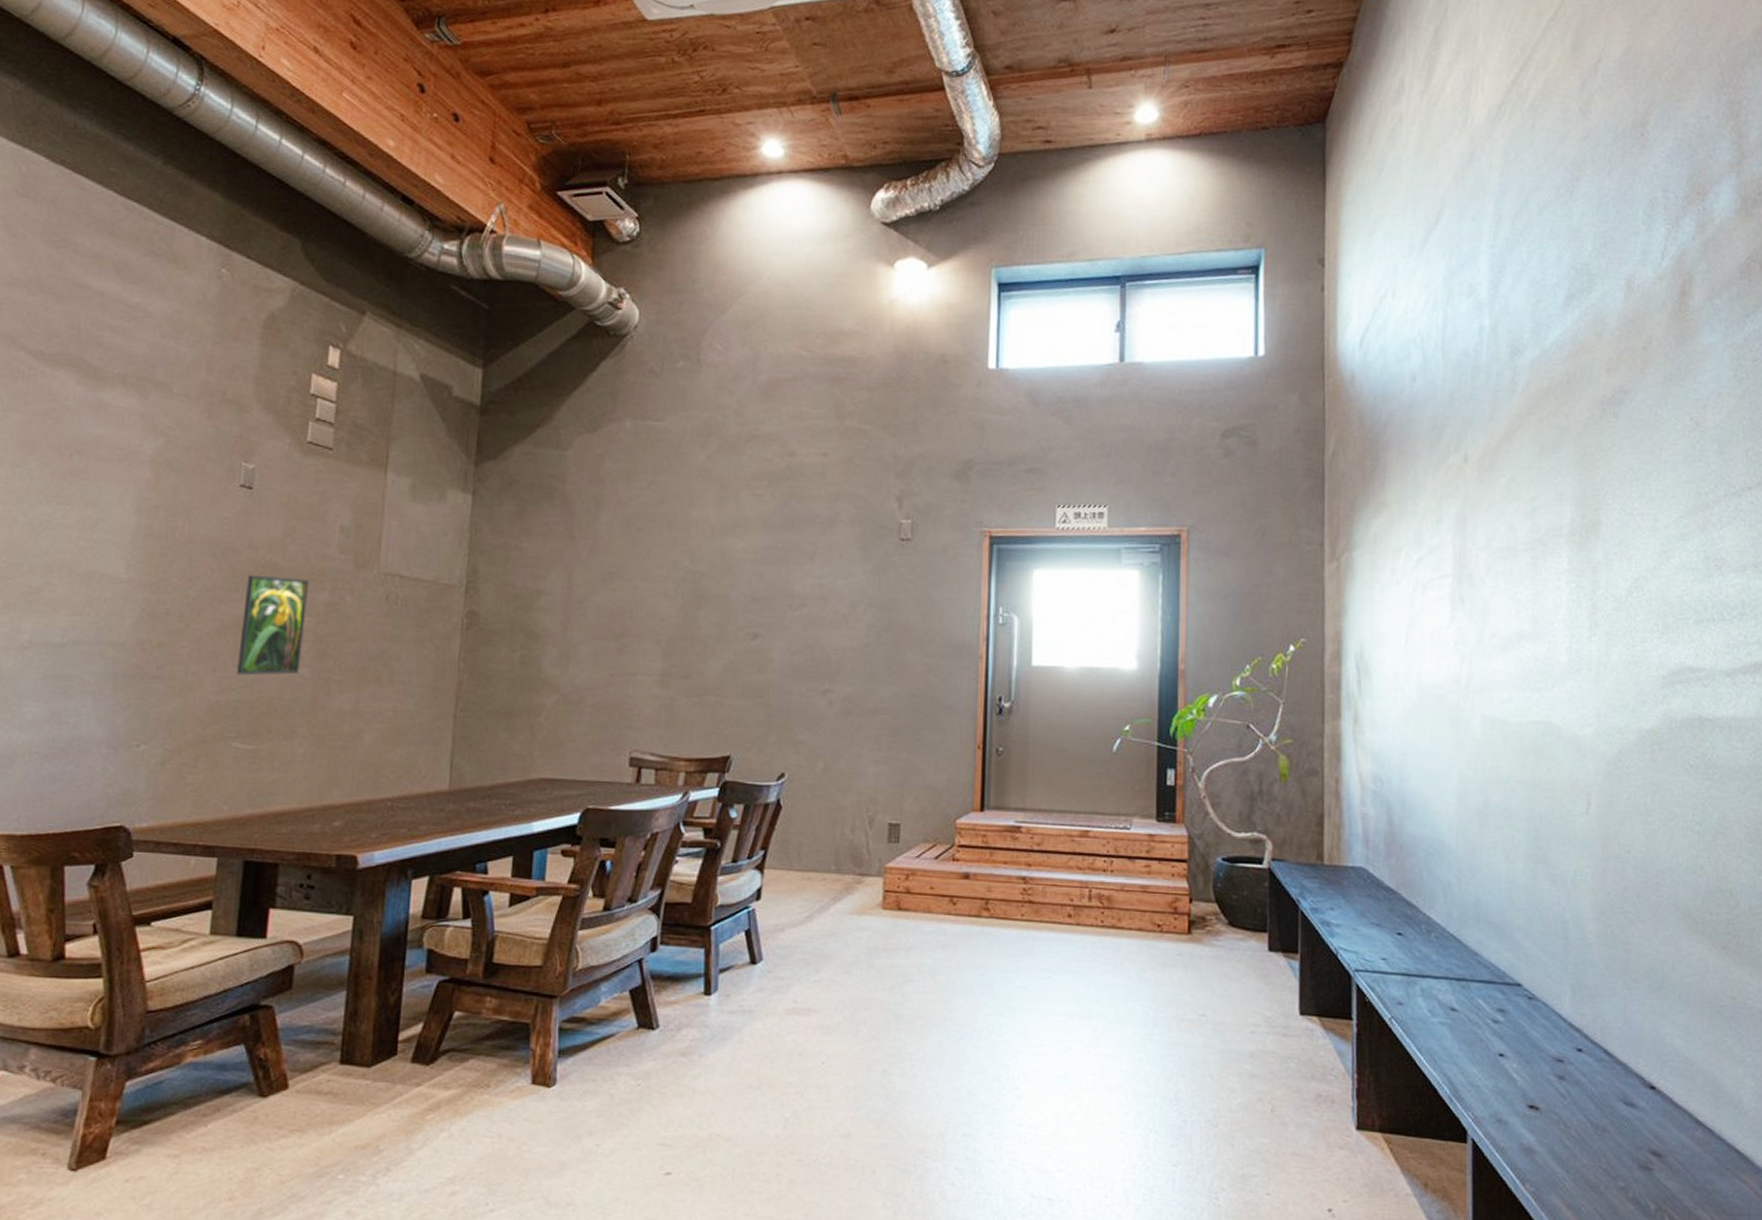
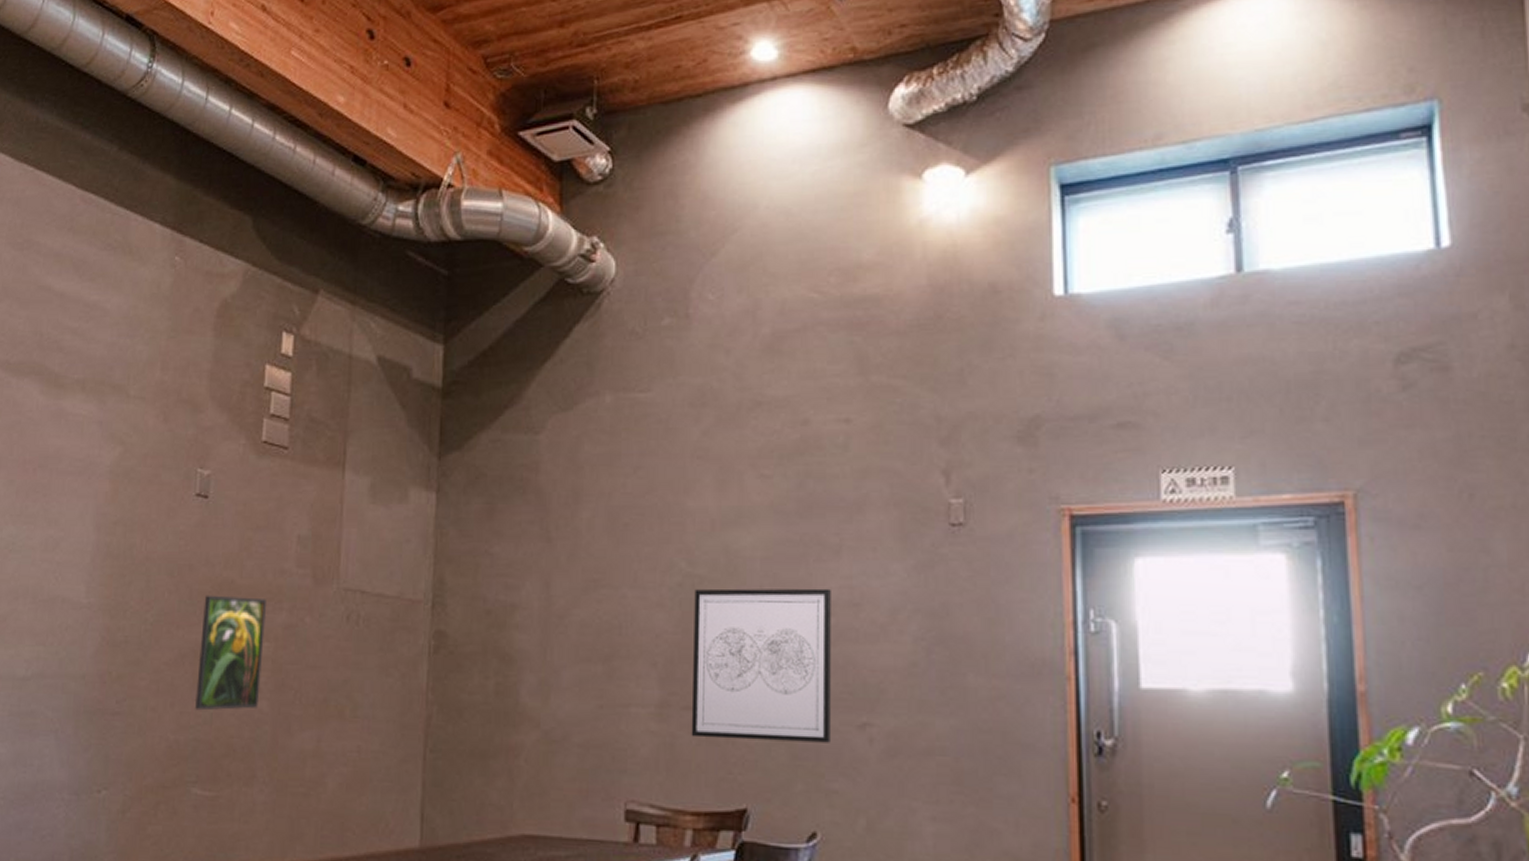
wall art: none [687,583,805,705] -> present [691,588,831,743]

